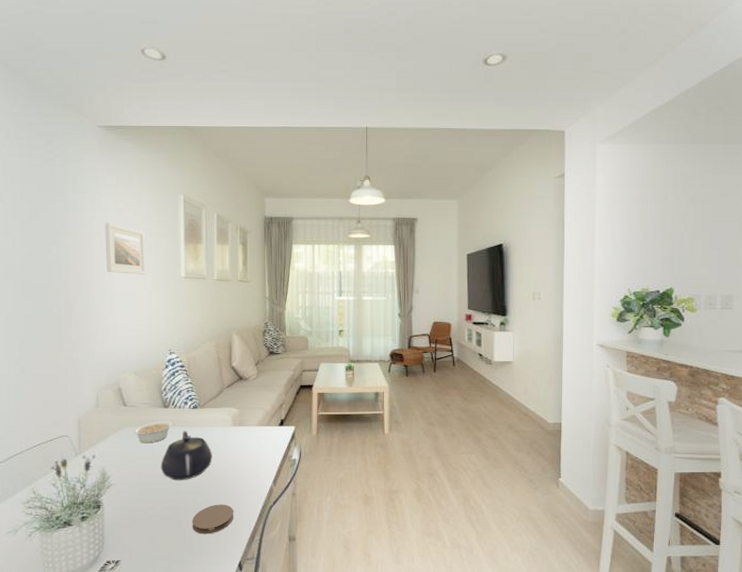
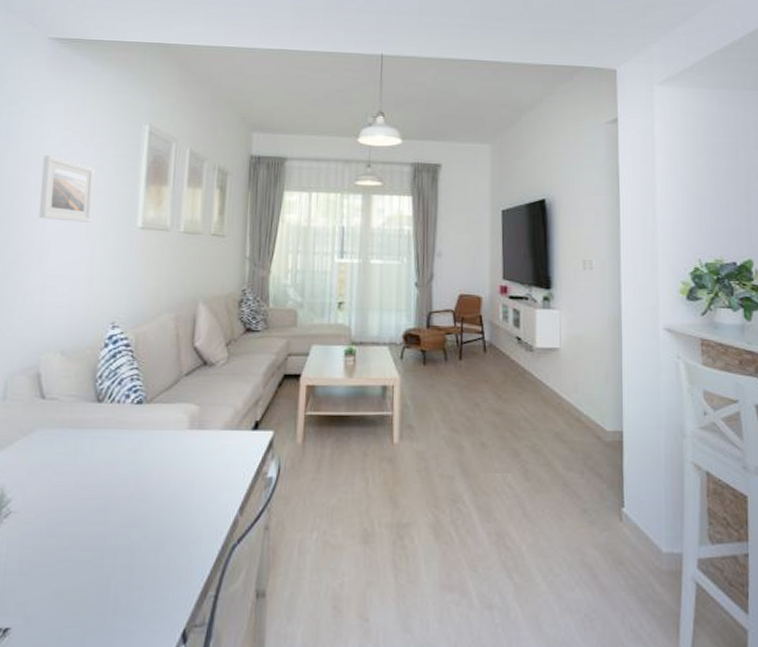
legume: present [133,420,176,444] -> none [50,420,111,453]
teapot: present [160,430,212,481] -> none [83,434,158,507]
coaster: present [192,504,234,534] -> none [120,542,182,588]

